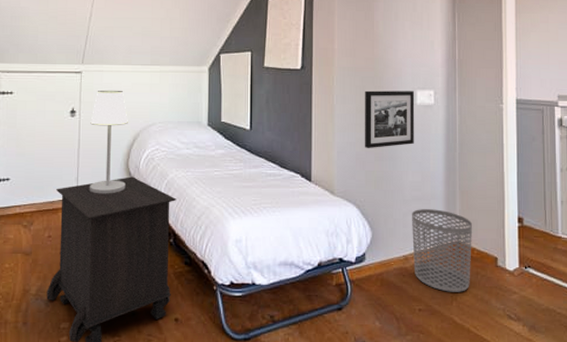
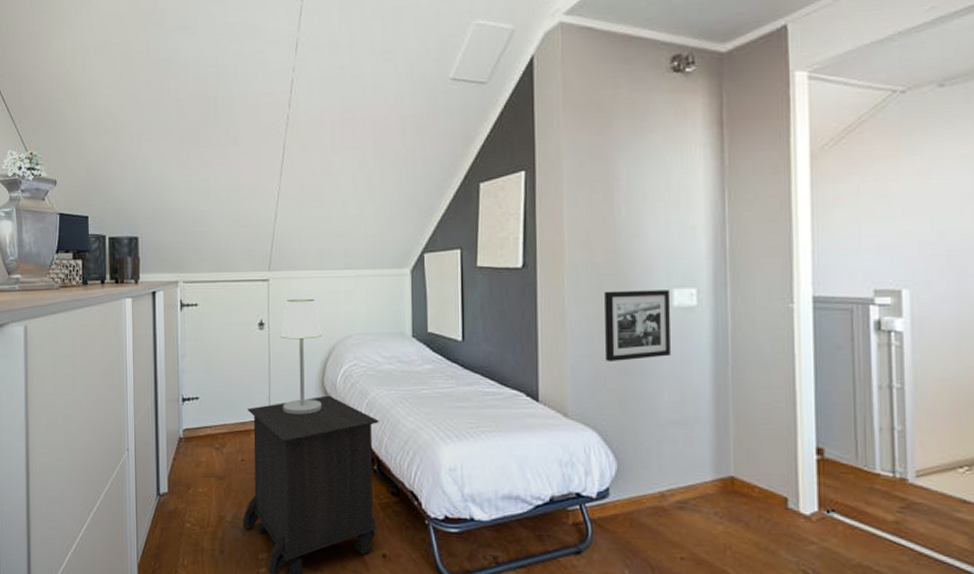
waste bin: present [412,209,473,292] -> none [669,436,753,539]

